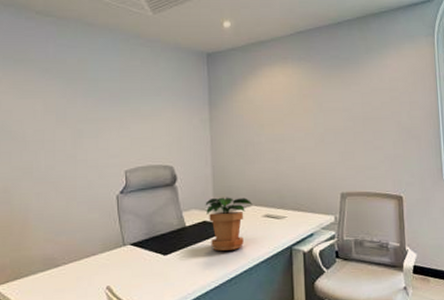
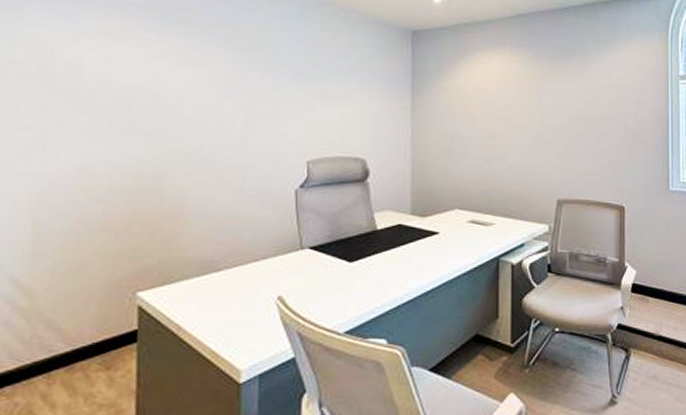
potted plant: present [205,197,253,251] -> none [401,198,457,259]

